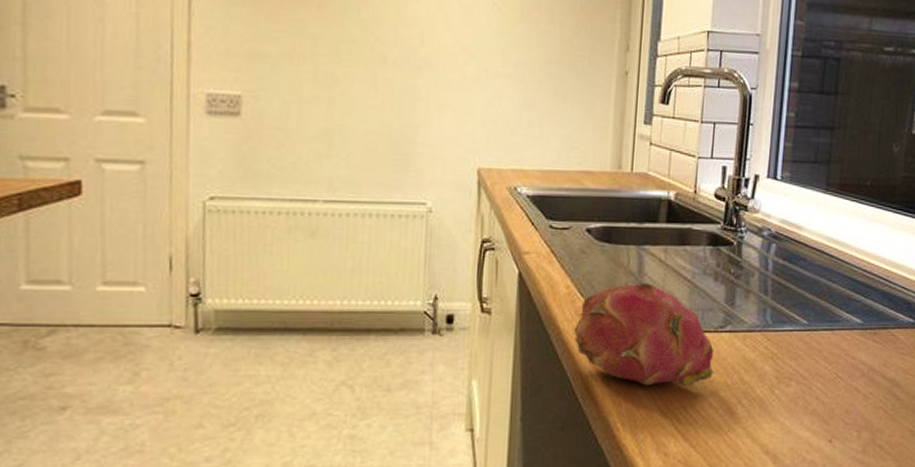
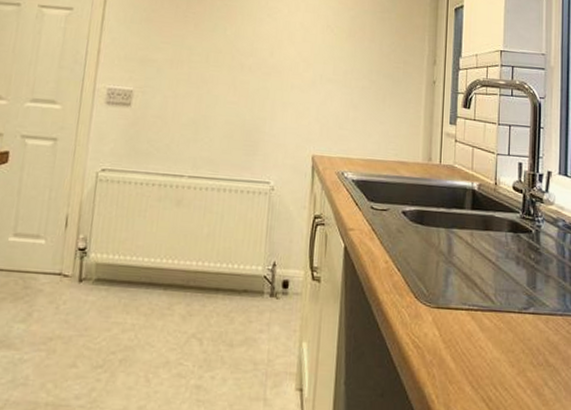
fruit: present [574,282,715,386] -> none [392,262,521,363]

